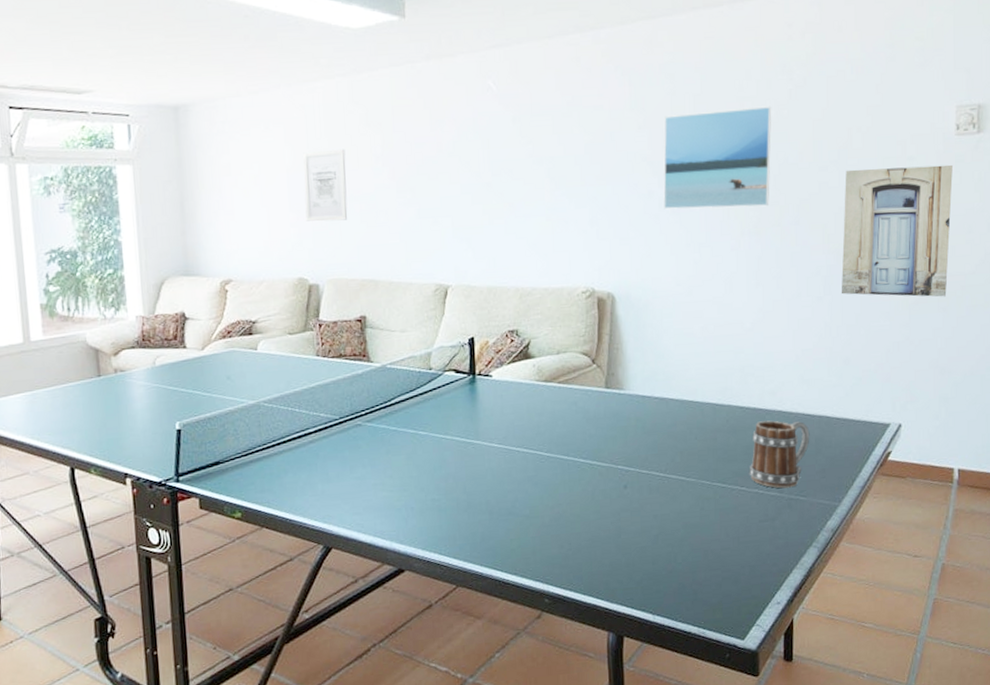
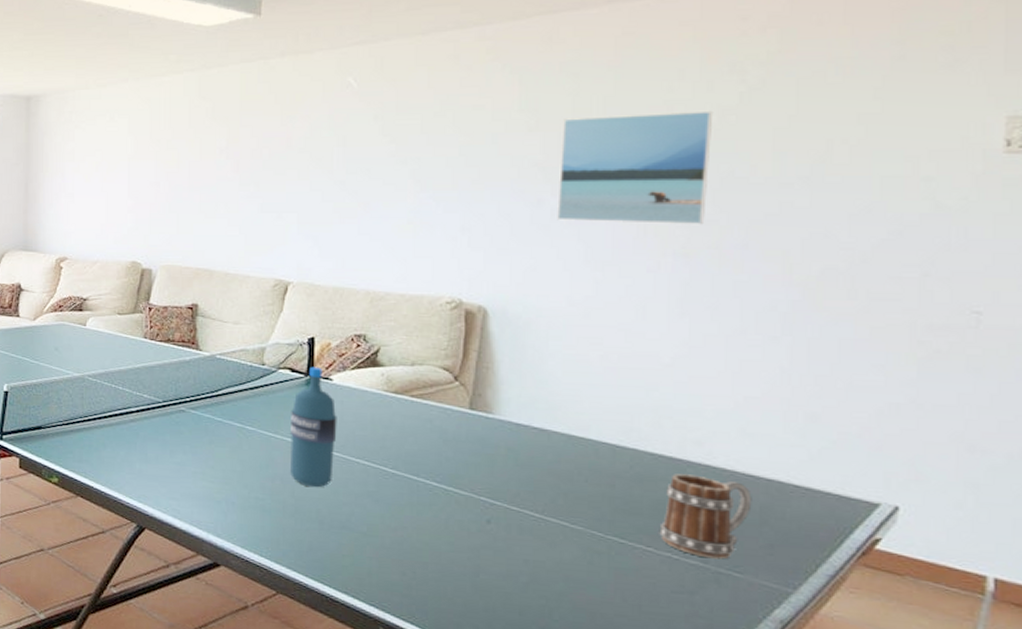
wall art: present [303,149,348,222] -> none [144,141,188,209]
water bottle: none [458,365,499,481] -> present [289,366,337,488]
wall art: present [841,164,953,297] -> none [807,188,998,355]

